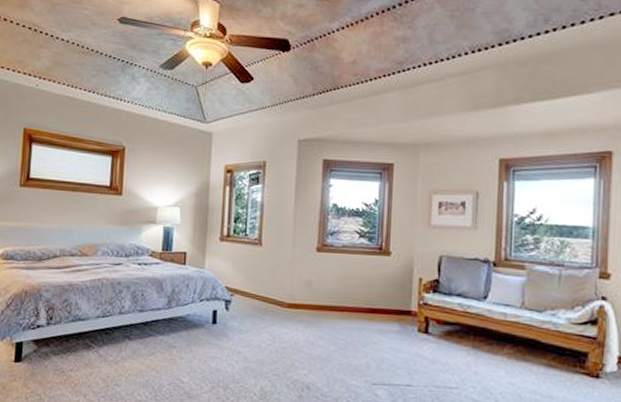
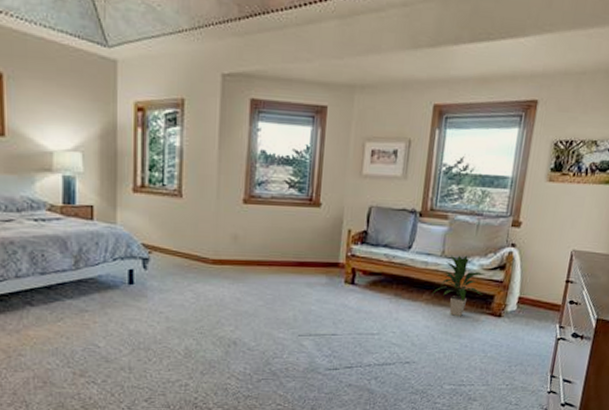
indoor plant: none [513,306,575,376] -> present [431,255,486,317]

